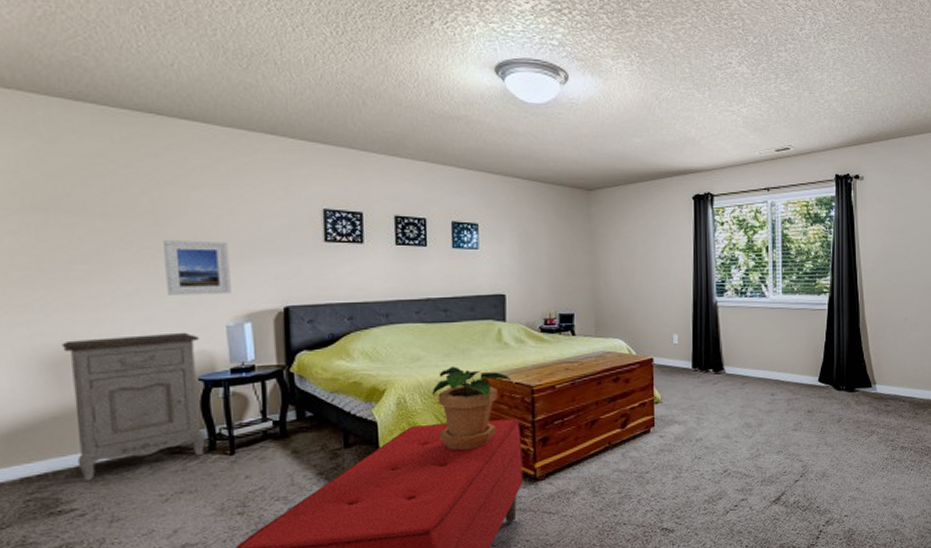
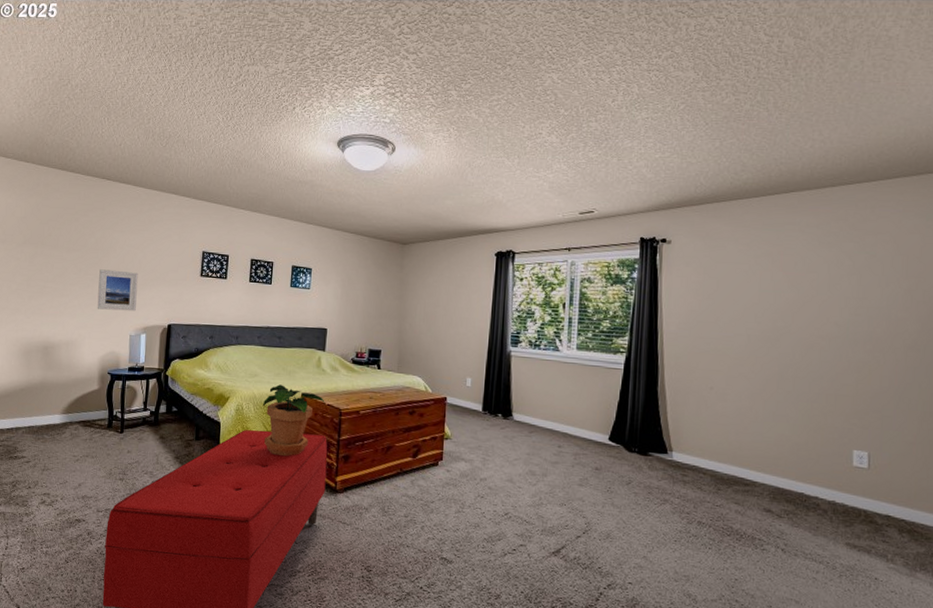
nightstand: present [61,332,206,481] -> none [30,336,112,438]

